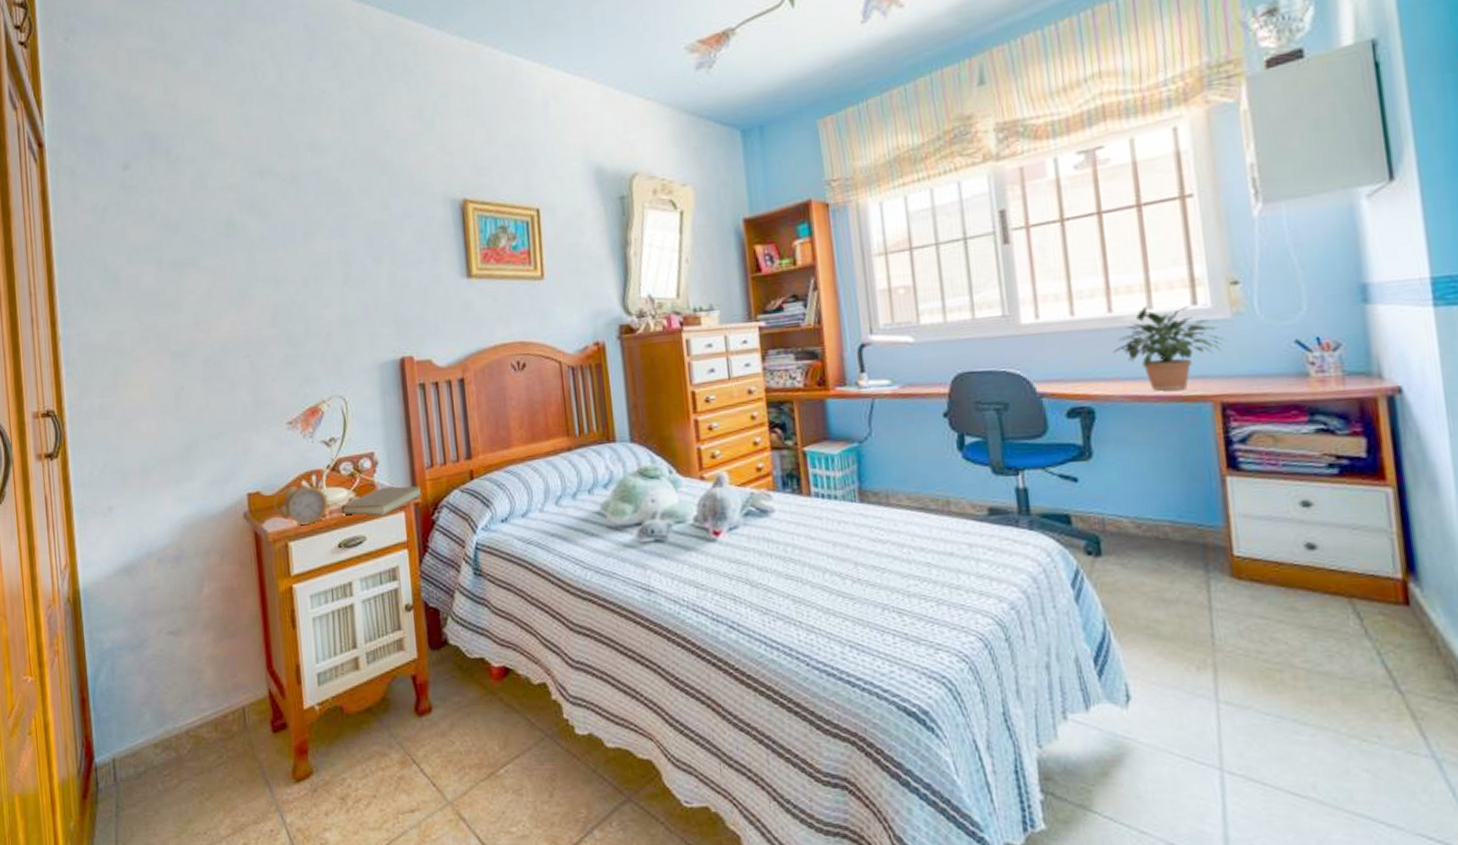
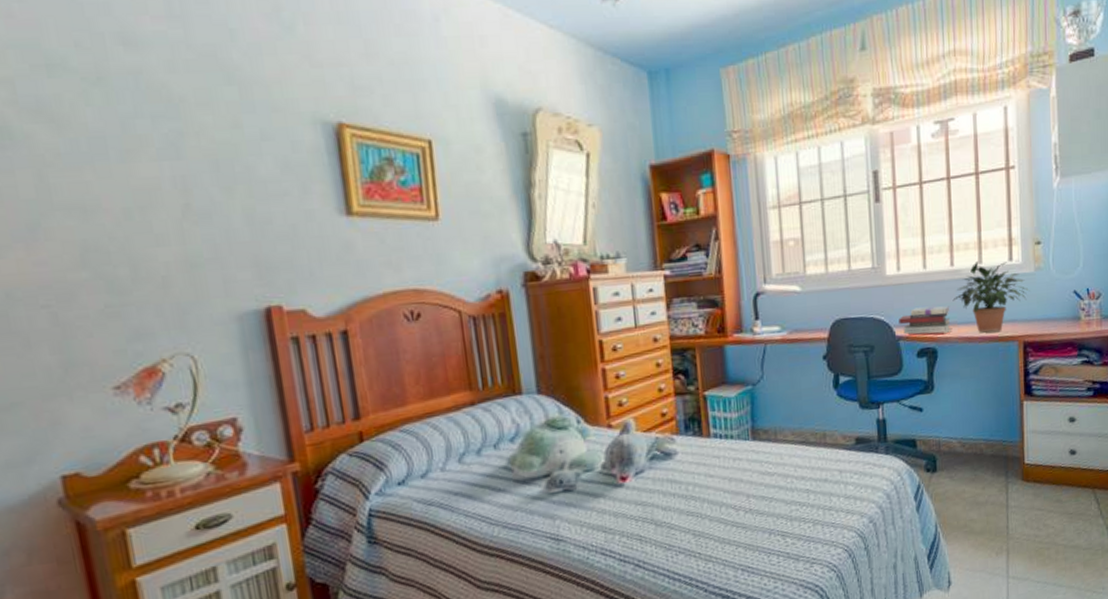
alarm clock: present [273,485,328,526] -> none [101,460,179,509]
book: present [335,486,422,517] -> none [188,453,302,492]
books: none [1040,358,1113,393] -> present [899,306,951,336]

